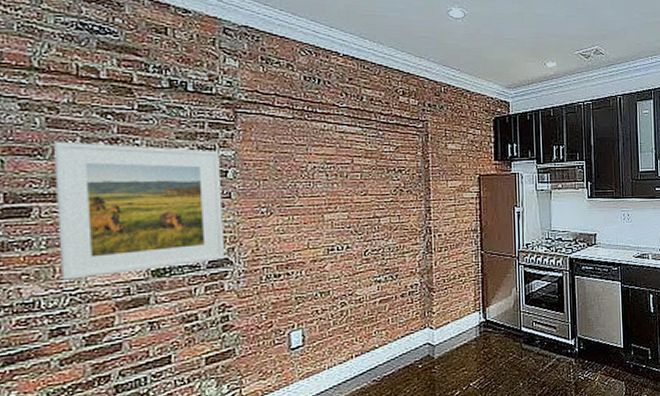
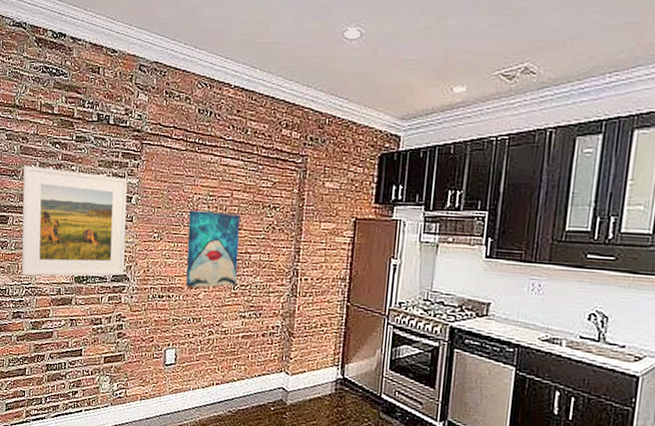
wall art: none [304,179,367,261] -> present [186,210,240,288]

